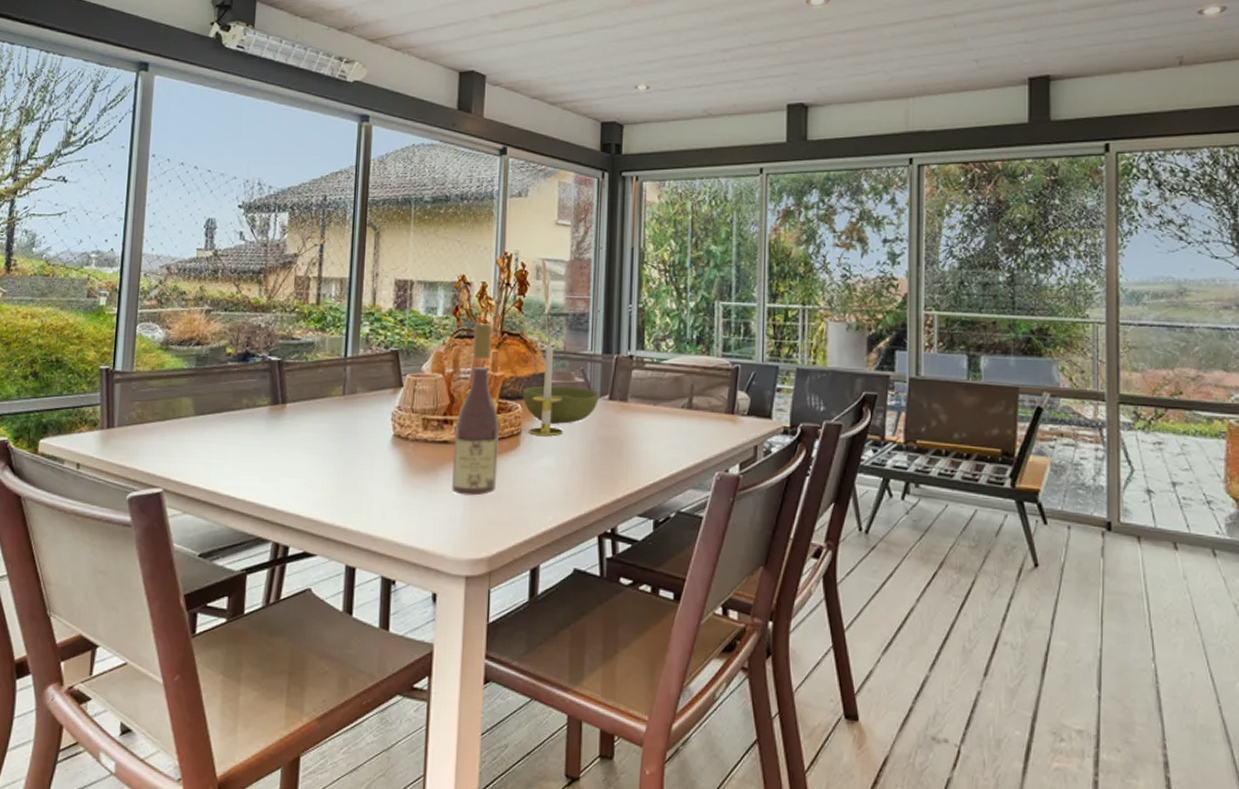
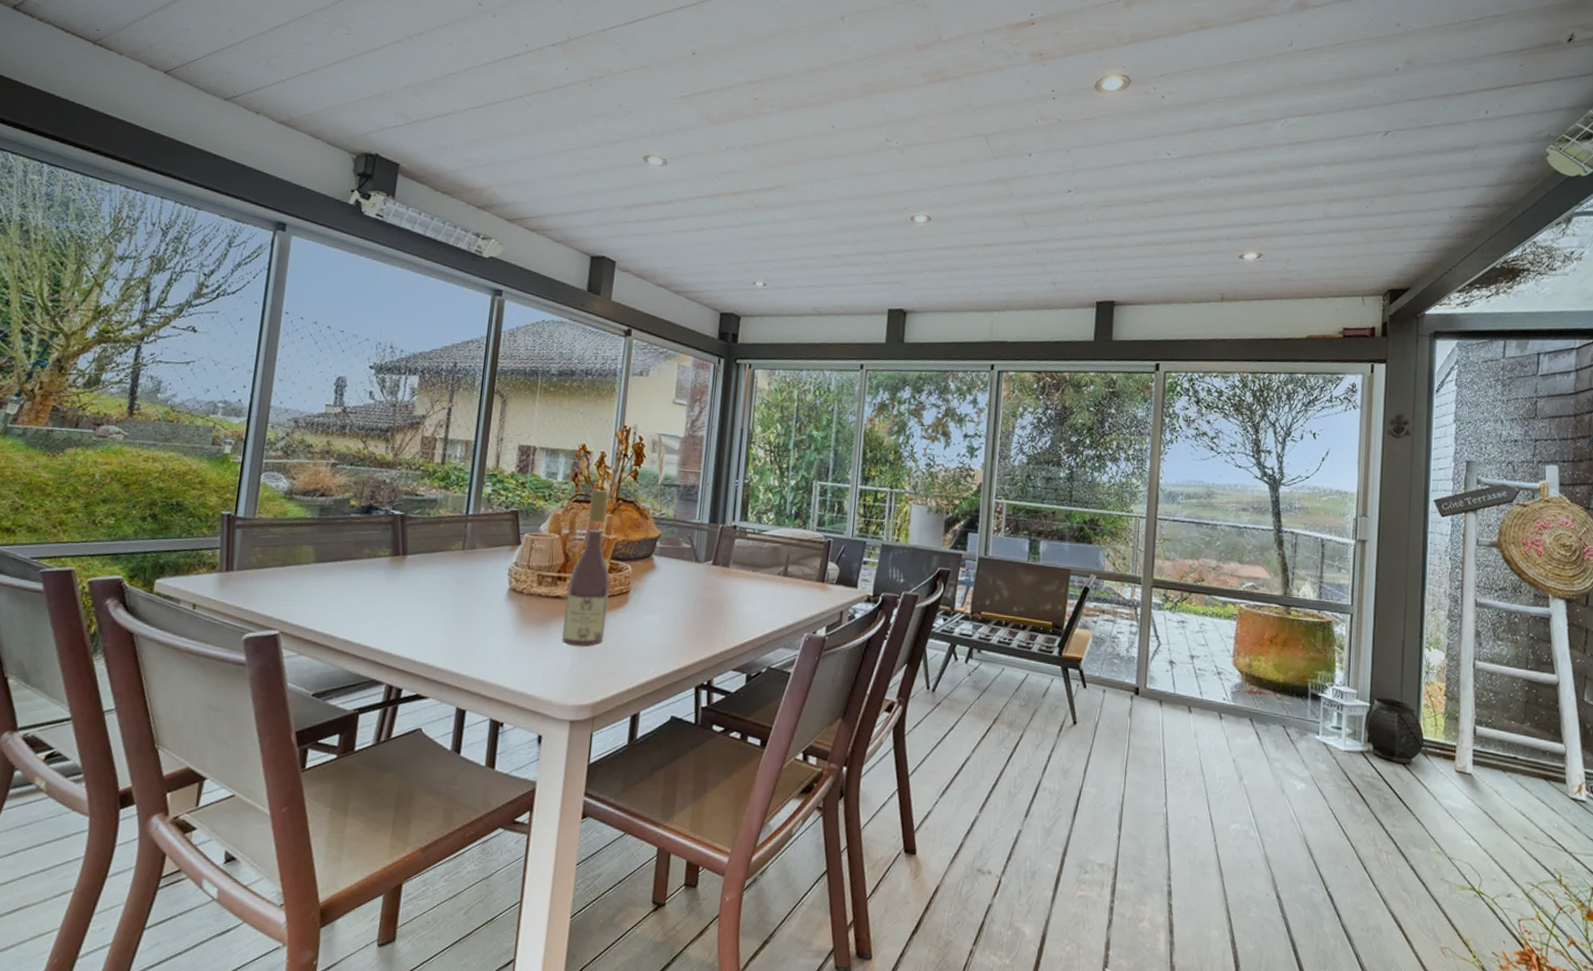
bowl: present [522,385,599,424] -> none [633,549,704,585]
candle: present [528,340,563,436] -> none [636,508,669,596]

